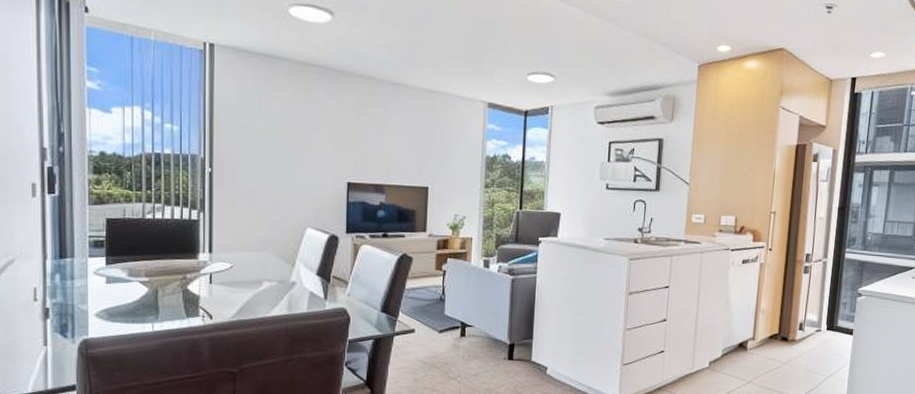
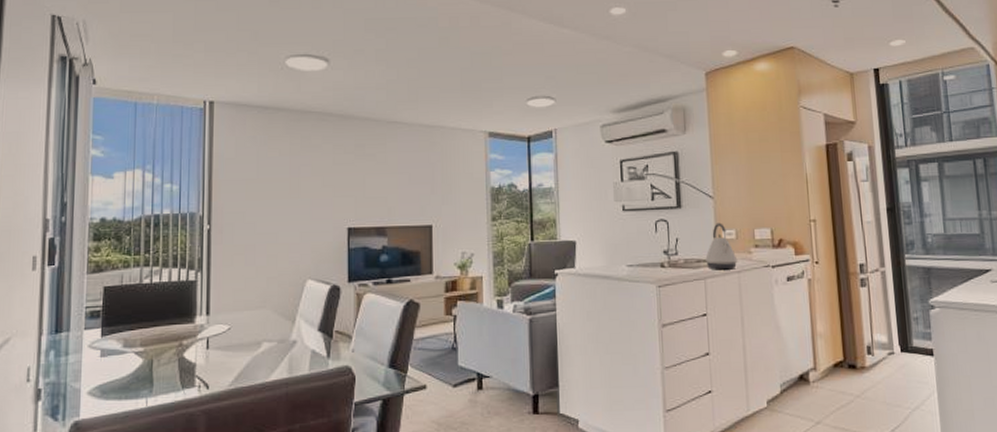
kettle: none [674,207,703,250] -> present [705,222,738,270]

